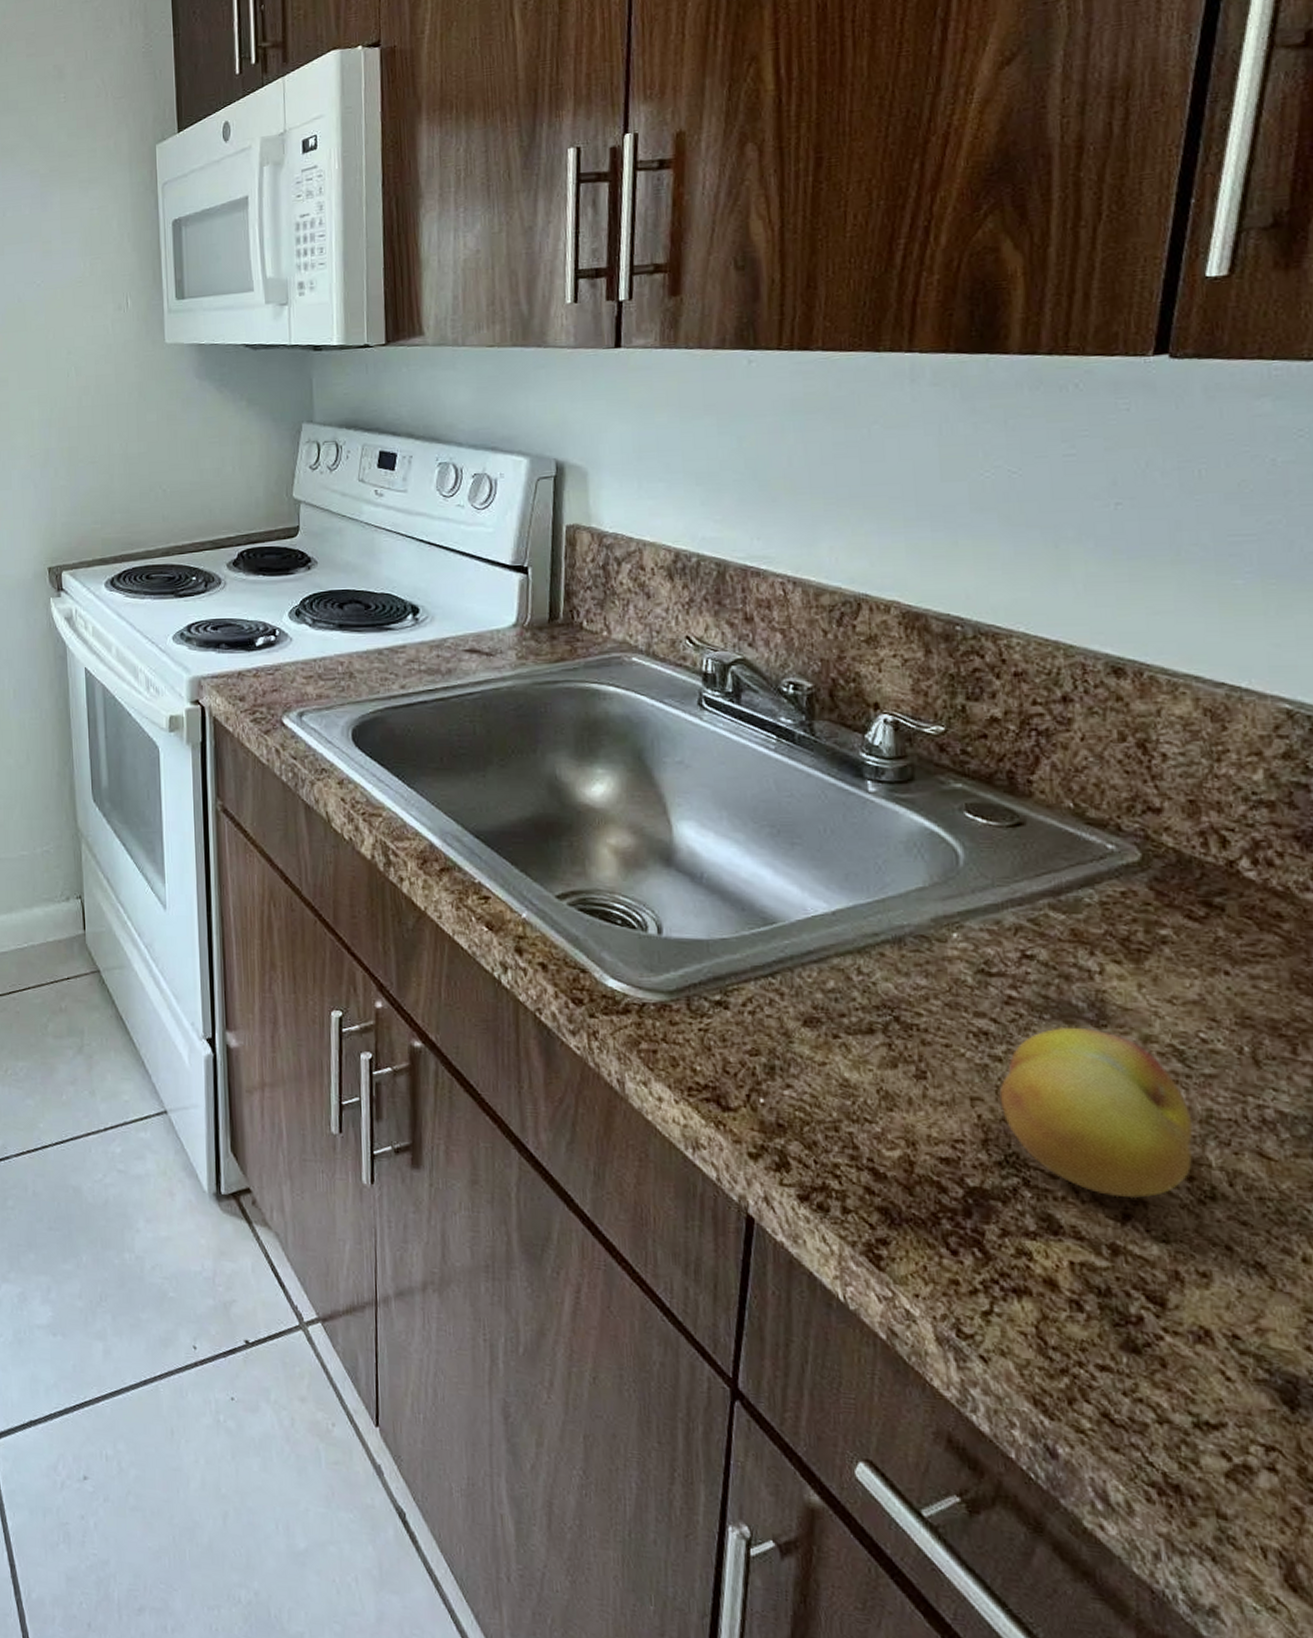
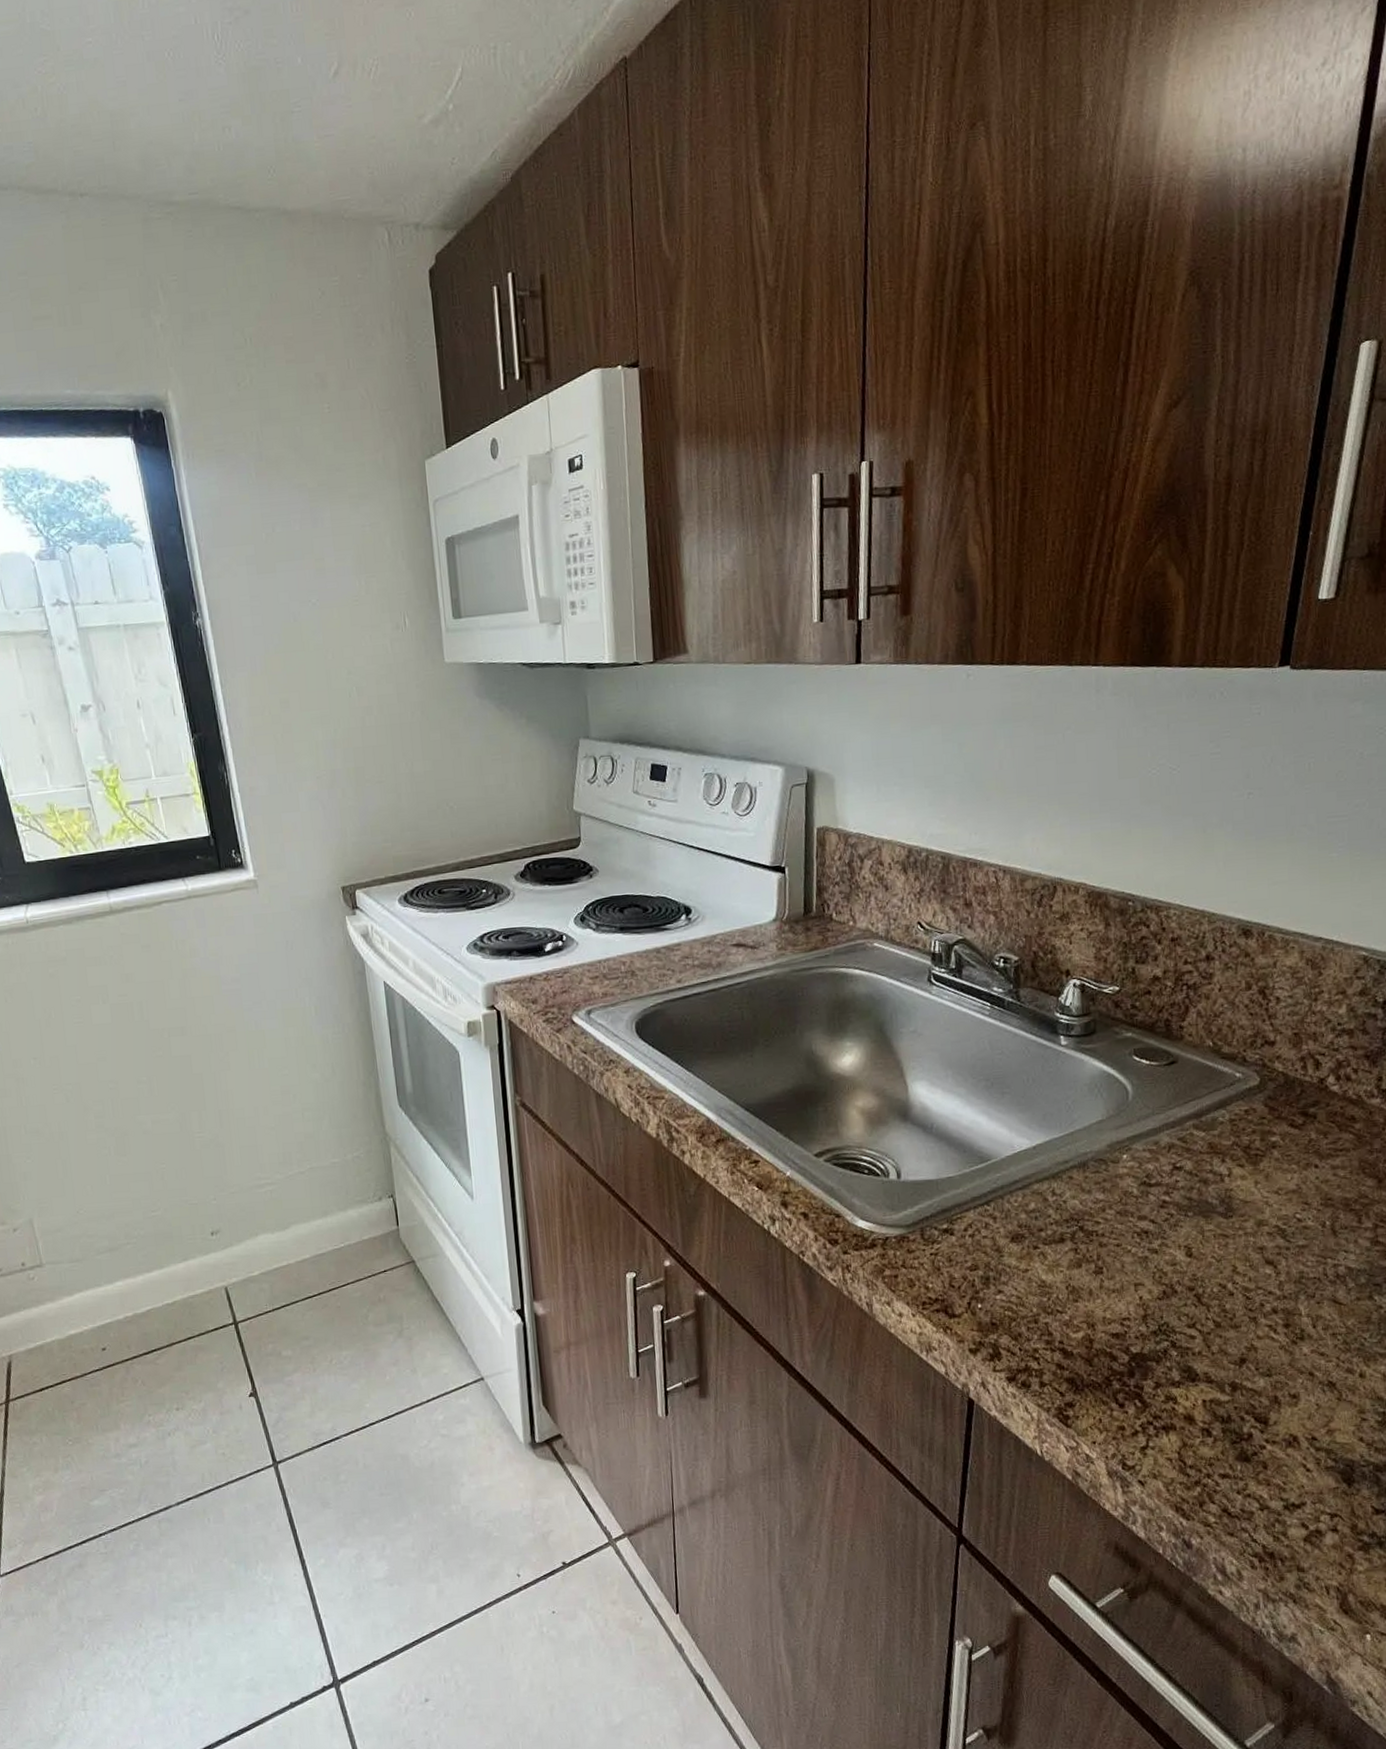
fruit: present [999,1026,1194,1199] -> none [1155,1219,1290,1347]

